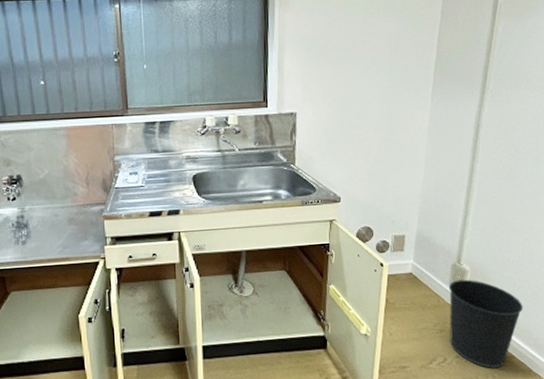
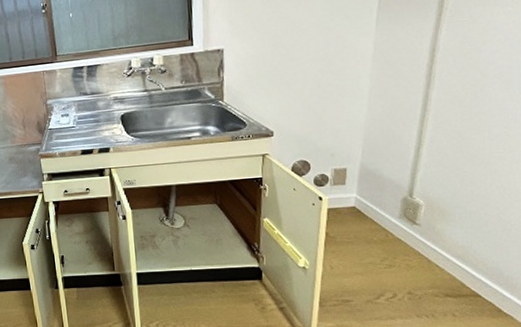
wastebasket: present [448,279,523,368] -> none [398,213,491,306]

